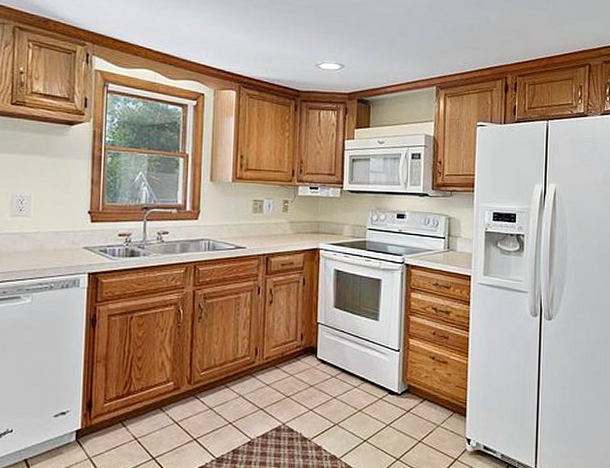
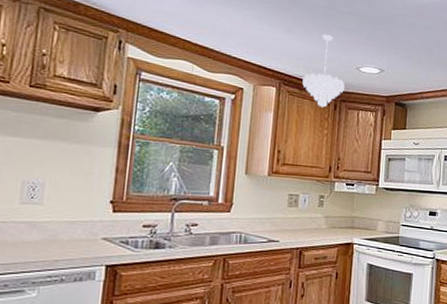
pendant light: none [262,31,305,109] -> present [302,34,345,108]

